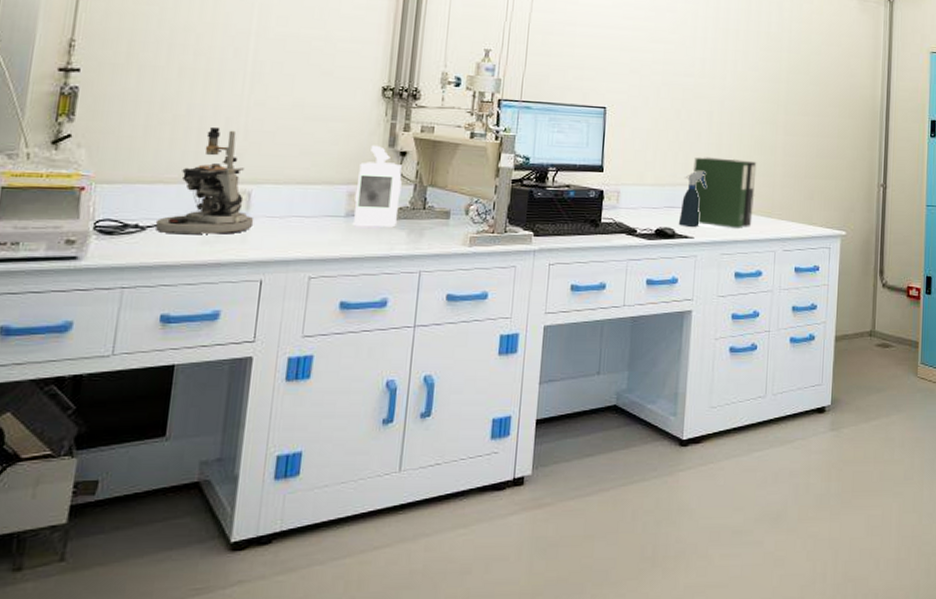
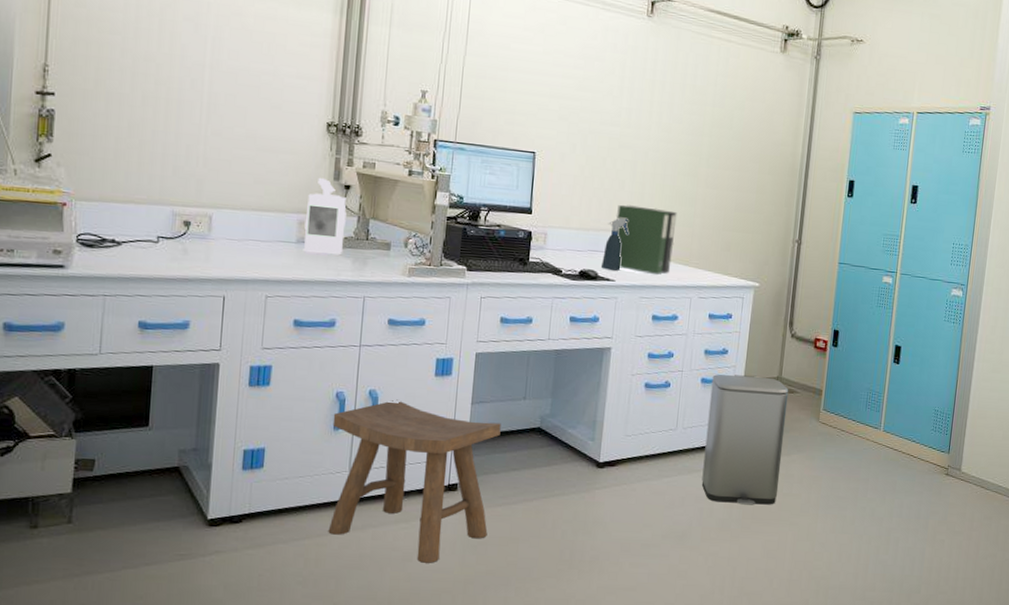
microscope: present [156,126,254,235] -> none [130,153,216,253]
stool: none [373,384,573,575] -> present [328,399,501,563]
pedal bin: none [795,331,884,477] -> present [701,374,789,505]

